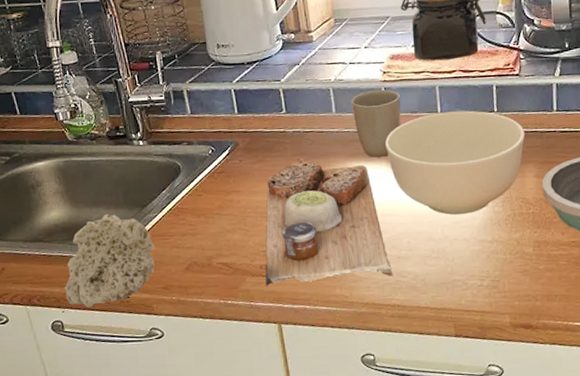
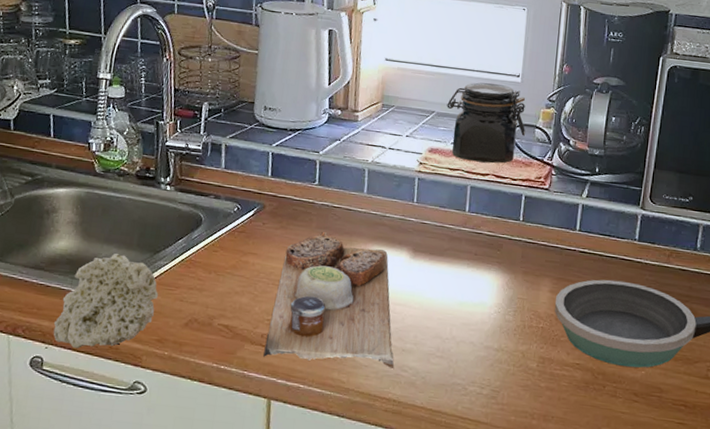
mug: present [351,89,401,157] -> none [382,178,432,246]
bowl: present [385,110,526,215] -> none [409,211,547,317]

